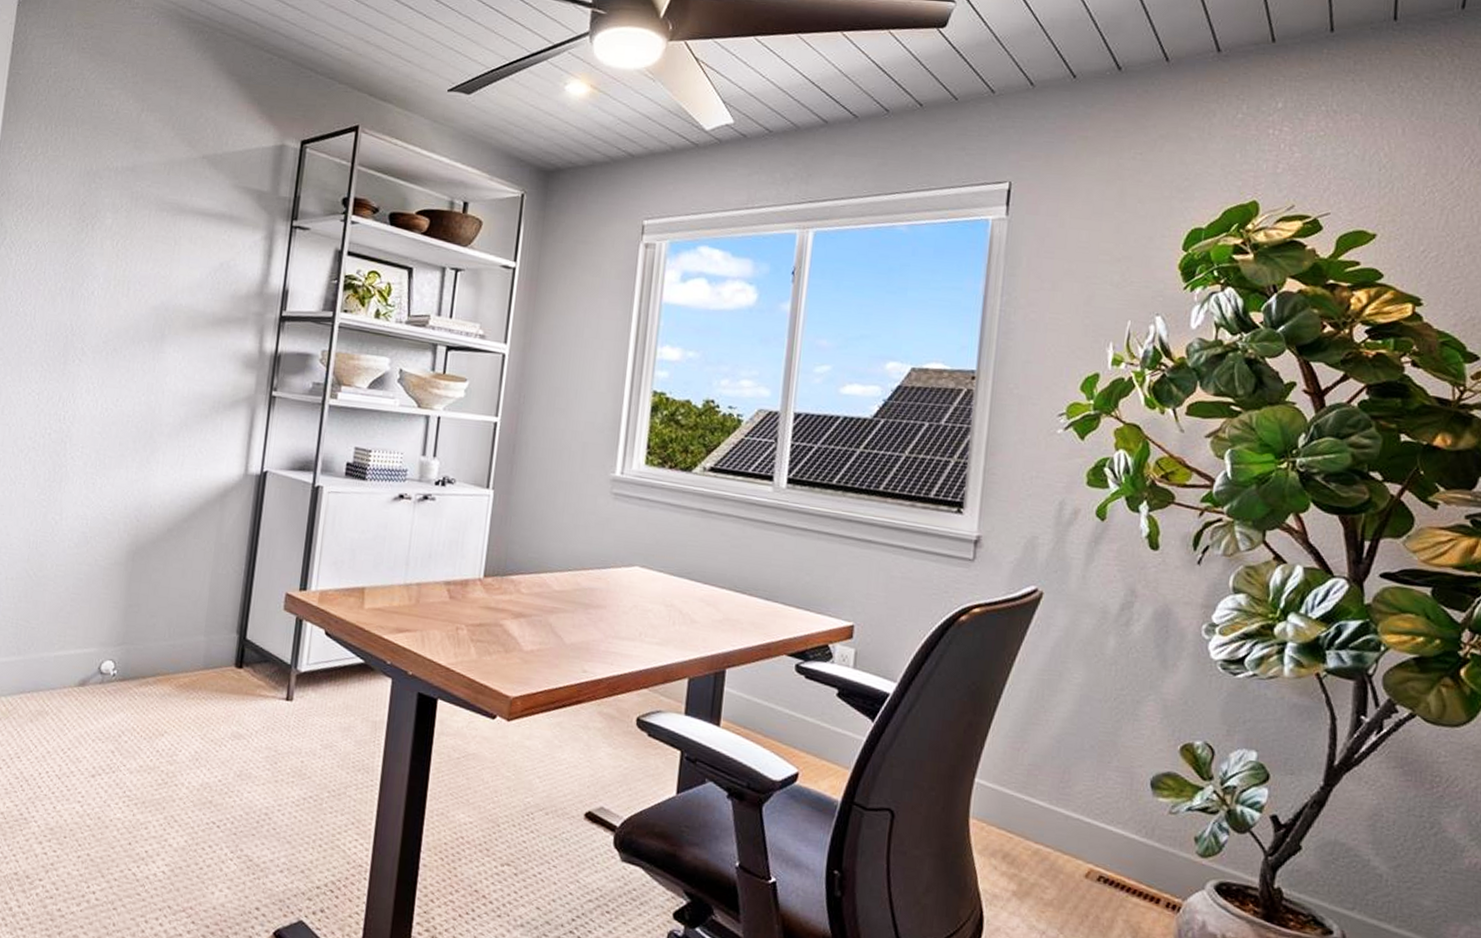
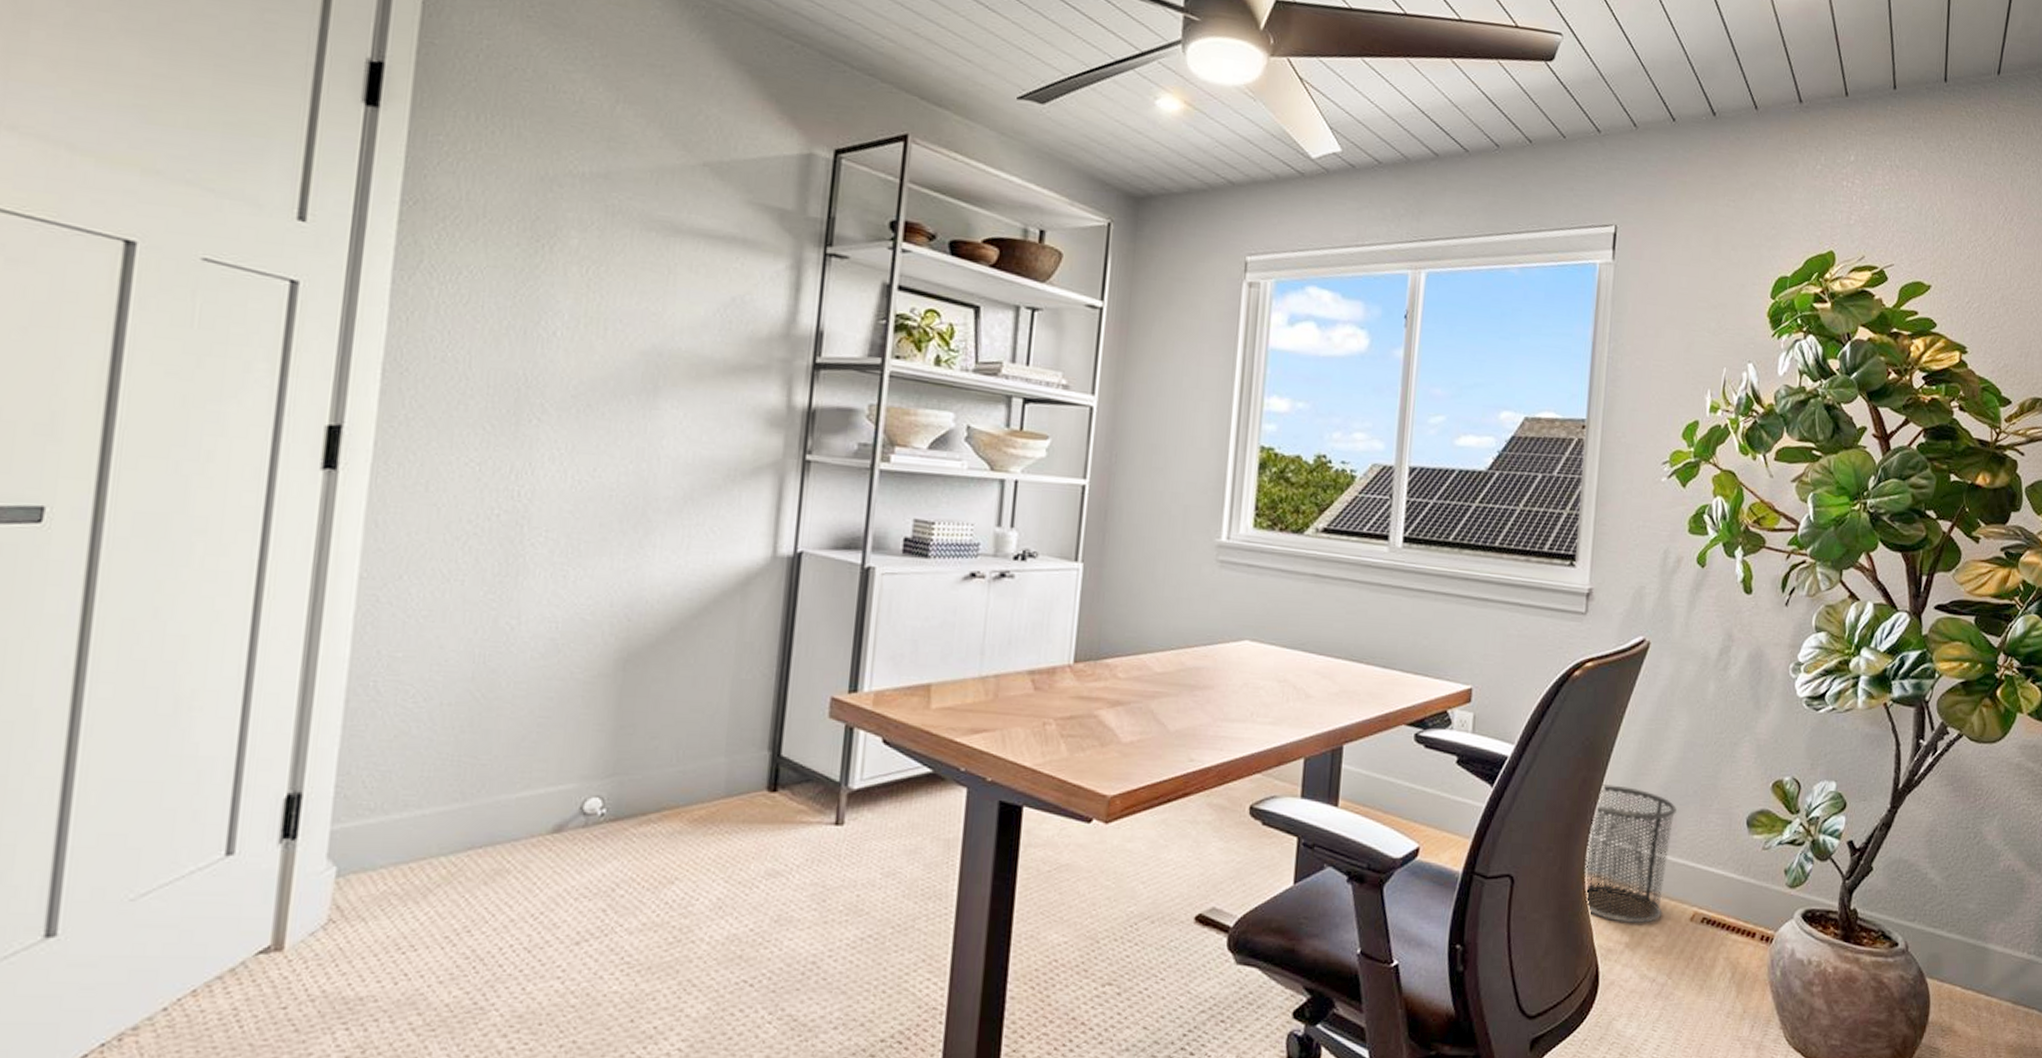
waste bin: none [968,730,1071,874] -> present [1583,784,1677,923]

